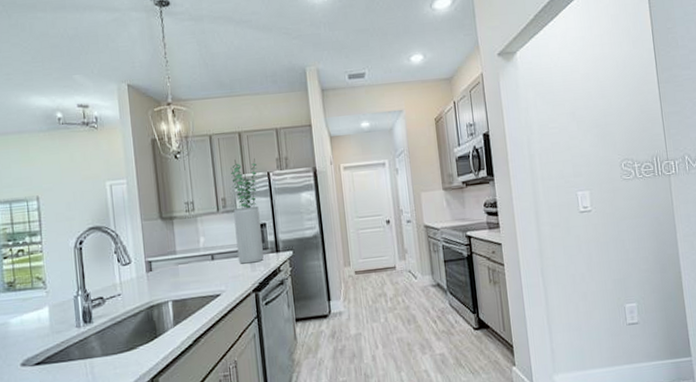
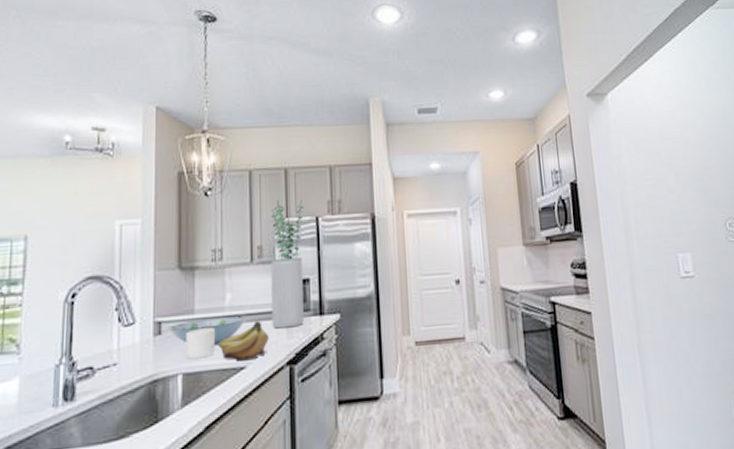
decorative bowl: none [157,255,218,278] -> present [169,316,247,345]
mug: none [171,264,195,290] -> present [186,327,216,359]
fruit: none [197,258,237,290] -> present [218,321,269,361]

